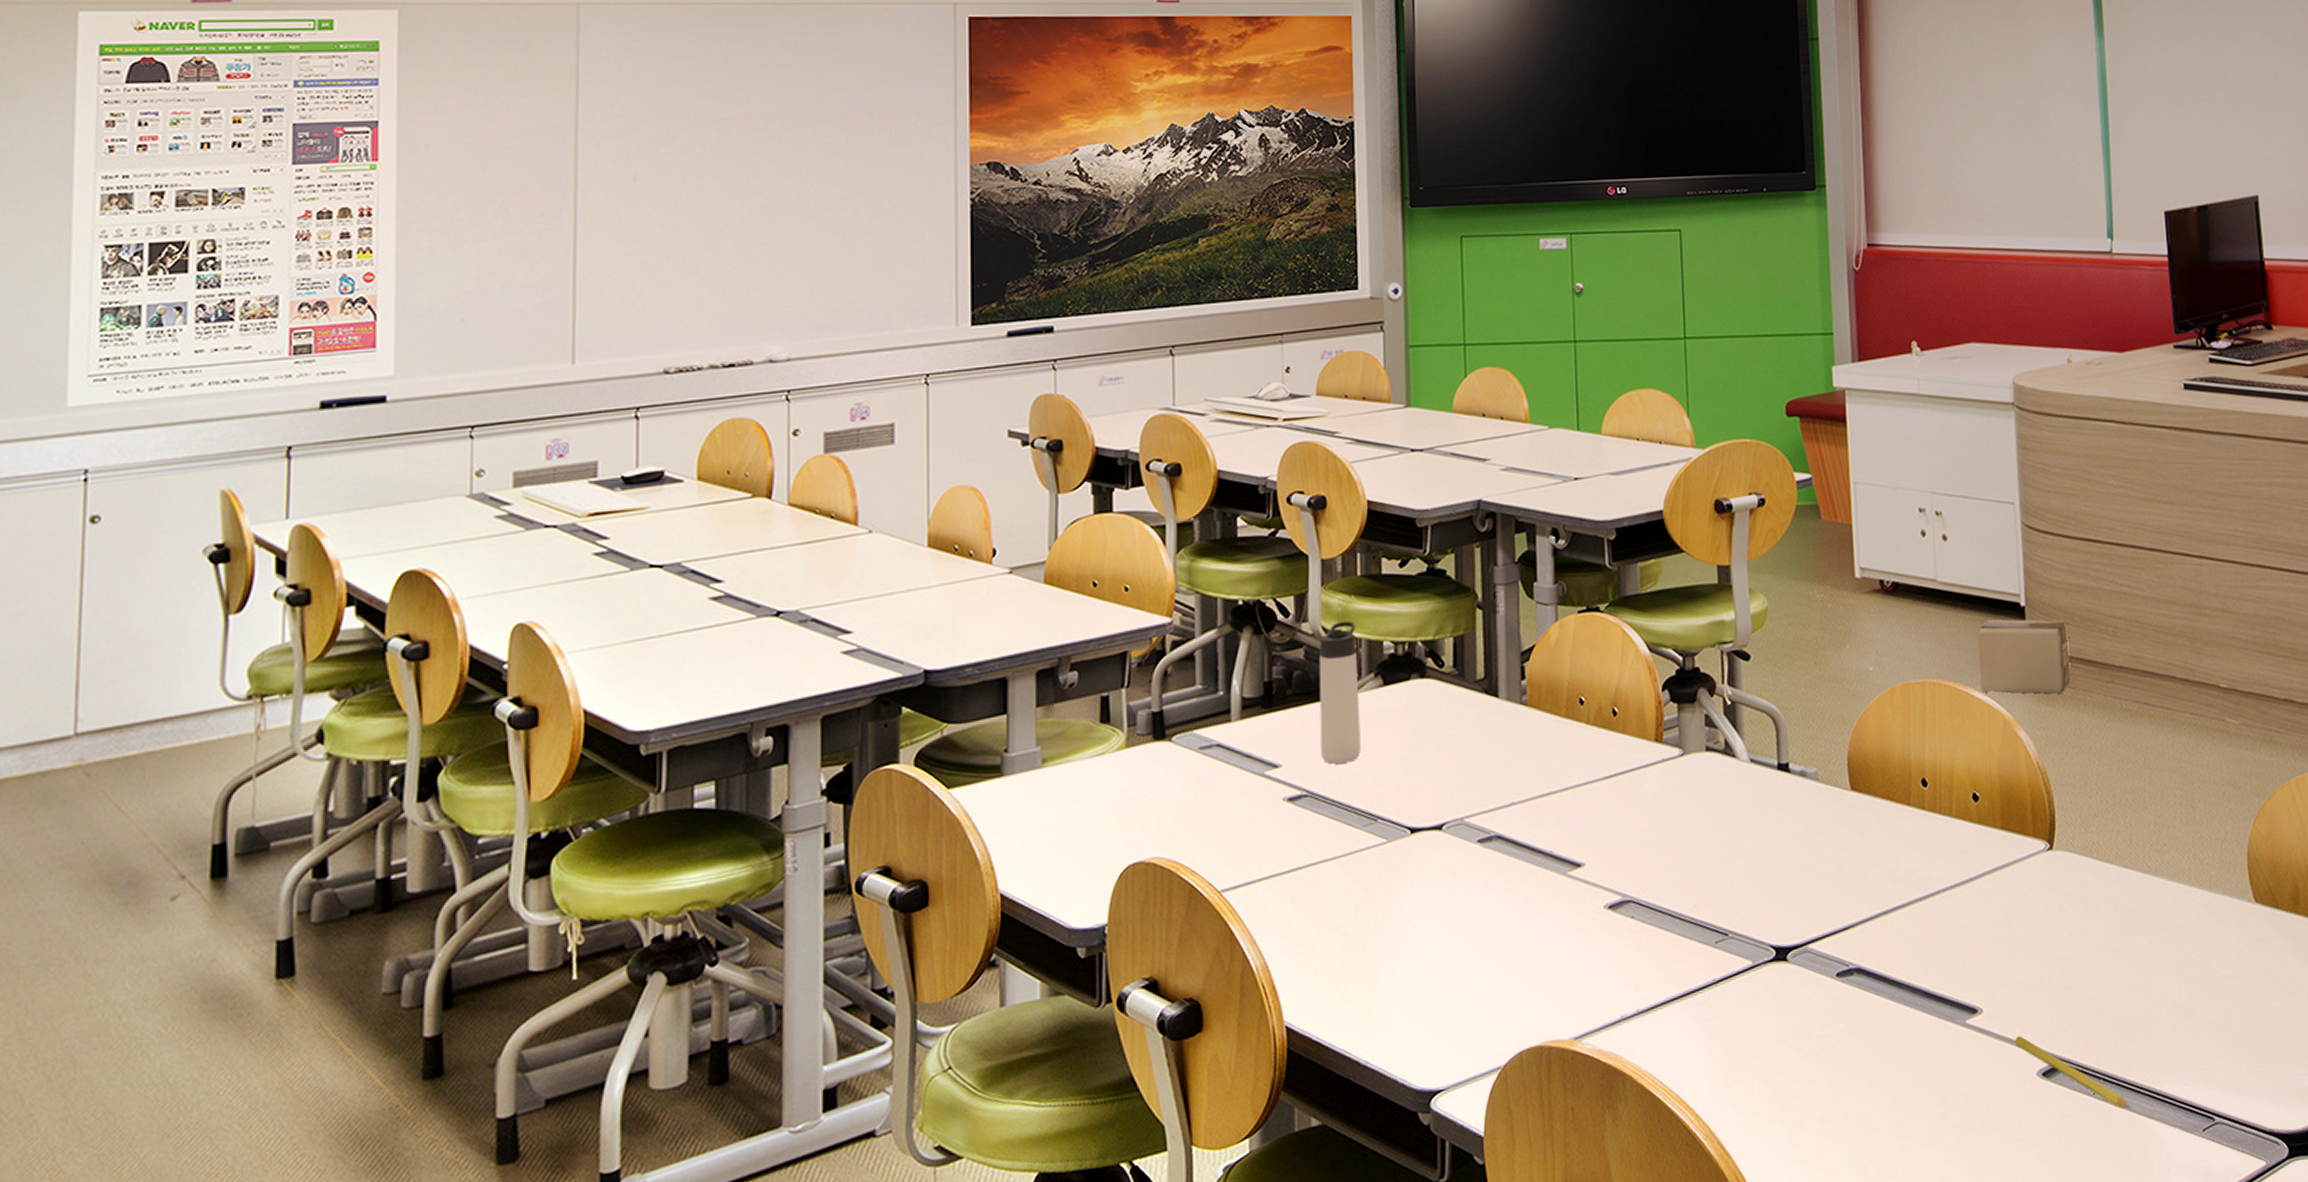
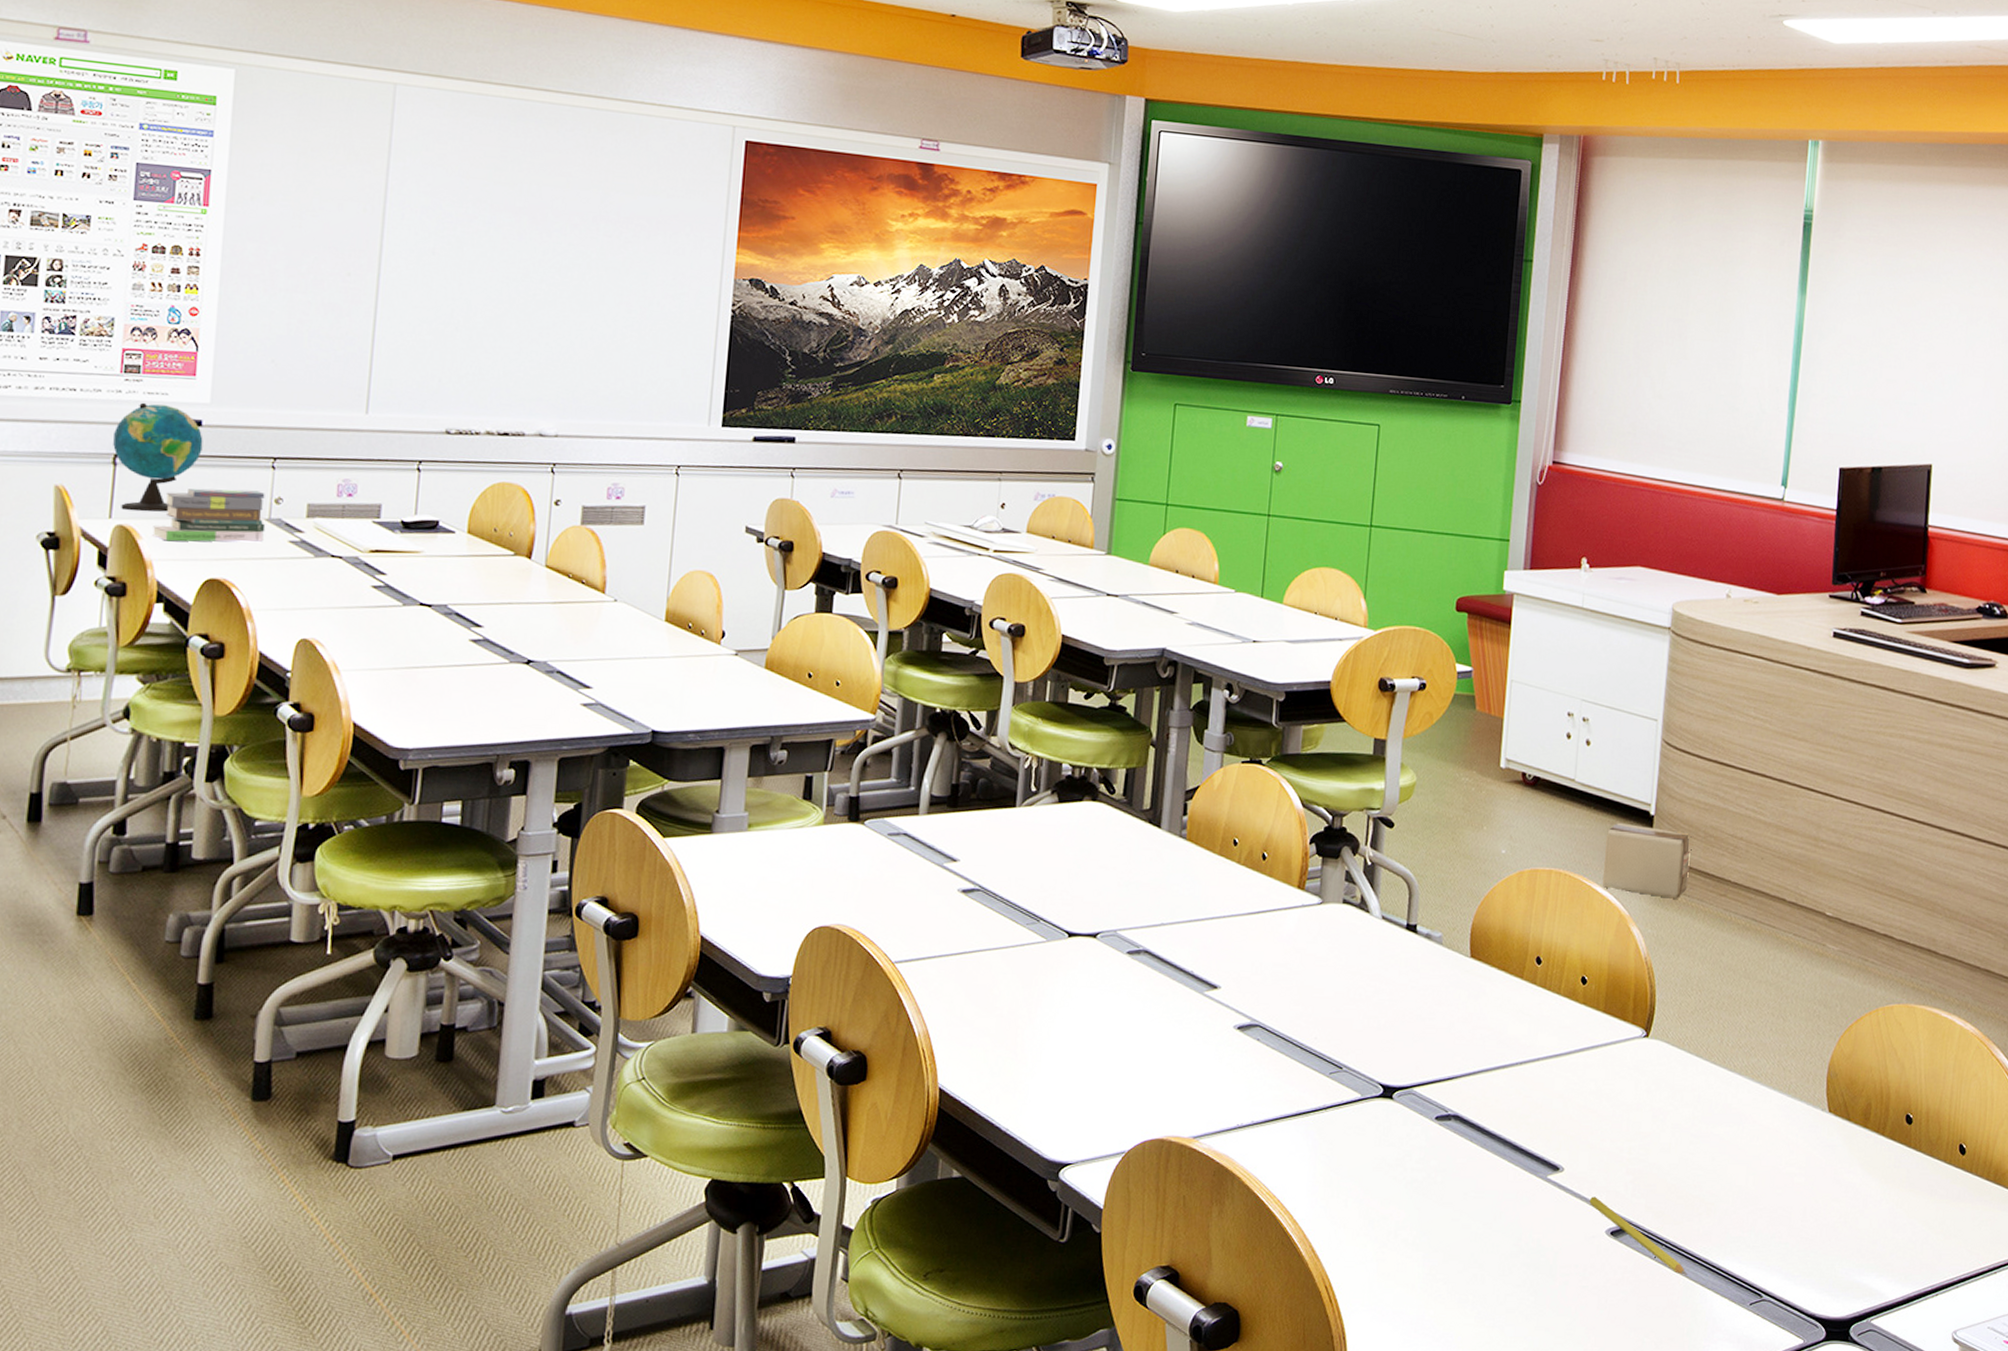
globe: none [286,384,389,508] -> present [113,402,203,513]
books: none [337,465,467,536] -> present [152,488,266,542]
thermos bottle: present [1319,621,1361,764] -> none [995,740,1039,866]

